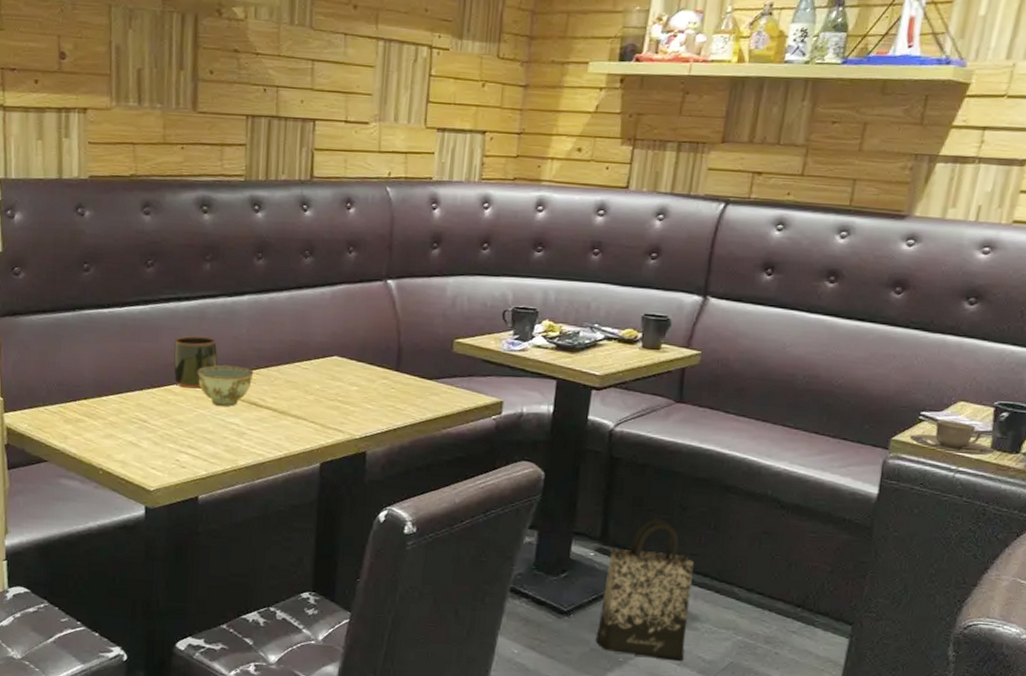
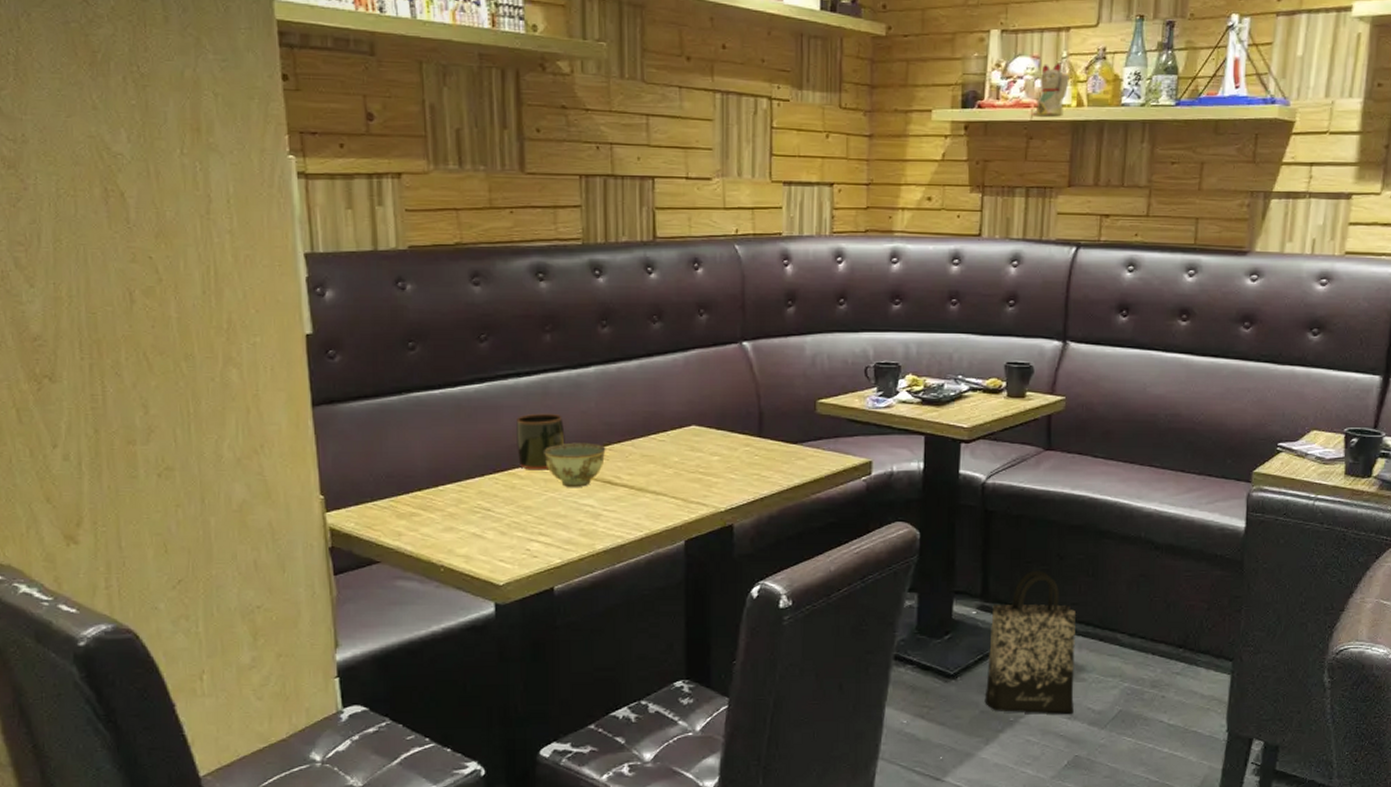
decorative figurine: none [691,17,732,74] -> present [1032,63,1069,118]
teacup: present [909,420,995,456] -> none [1269,450,1349,482]

